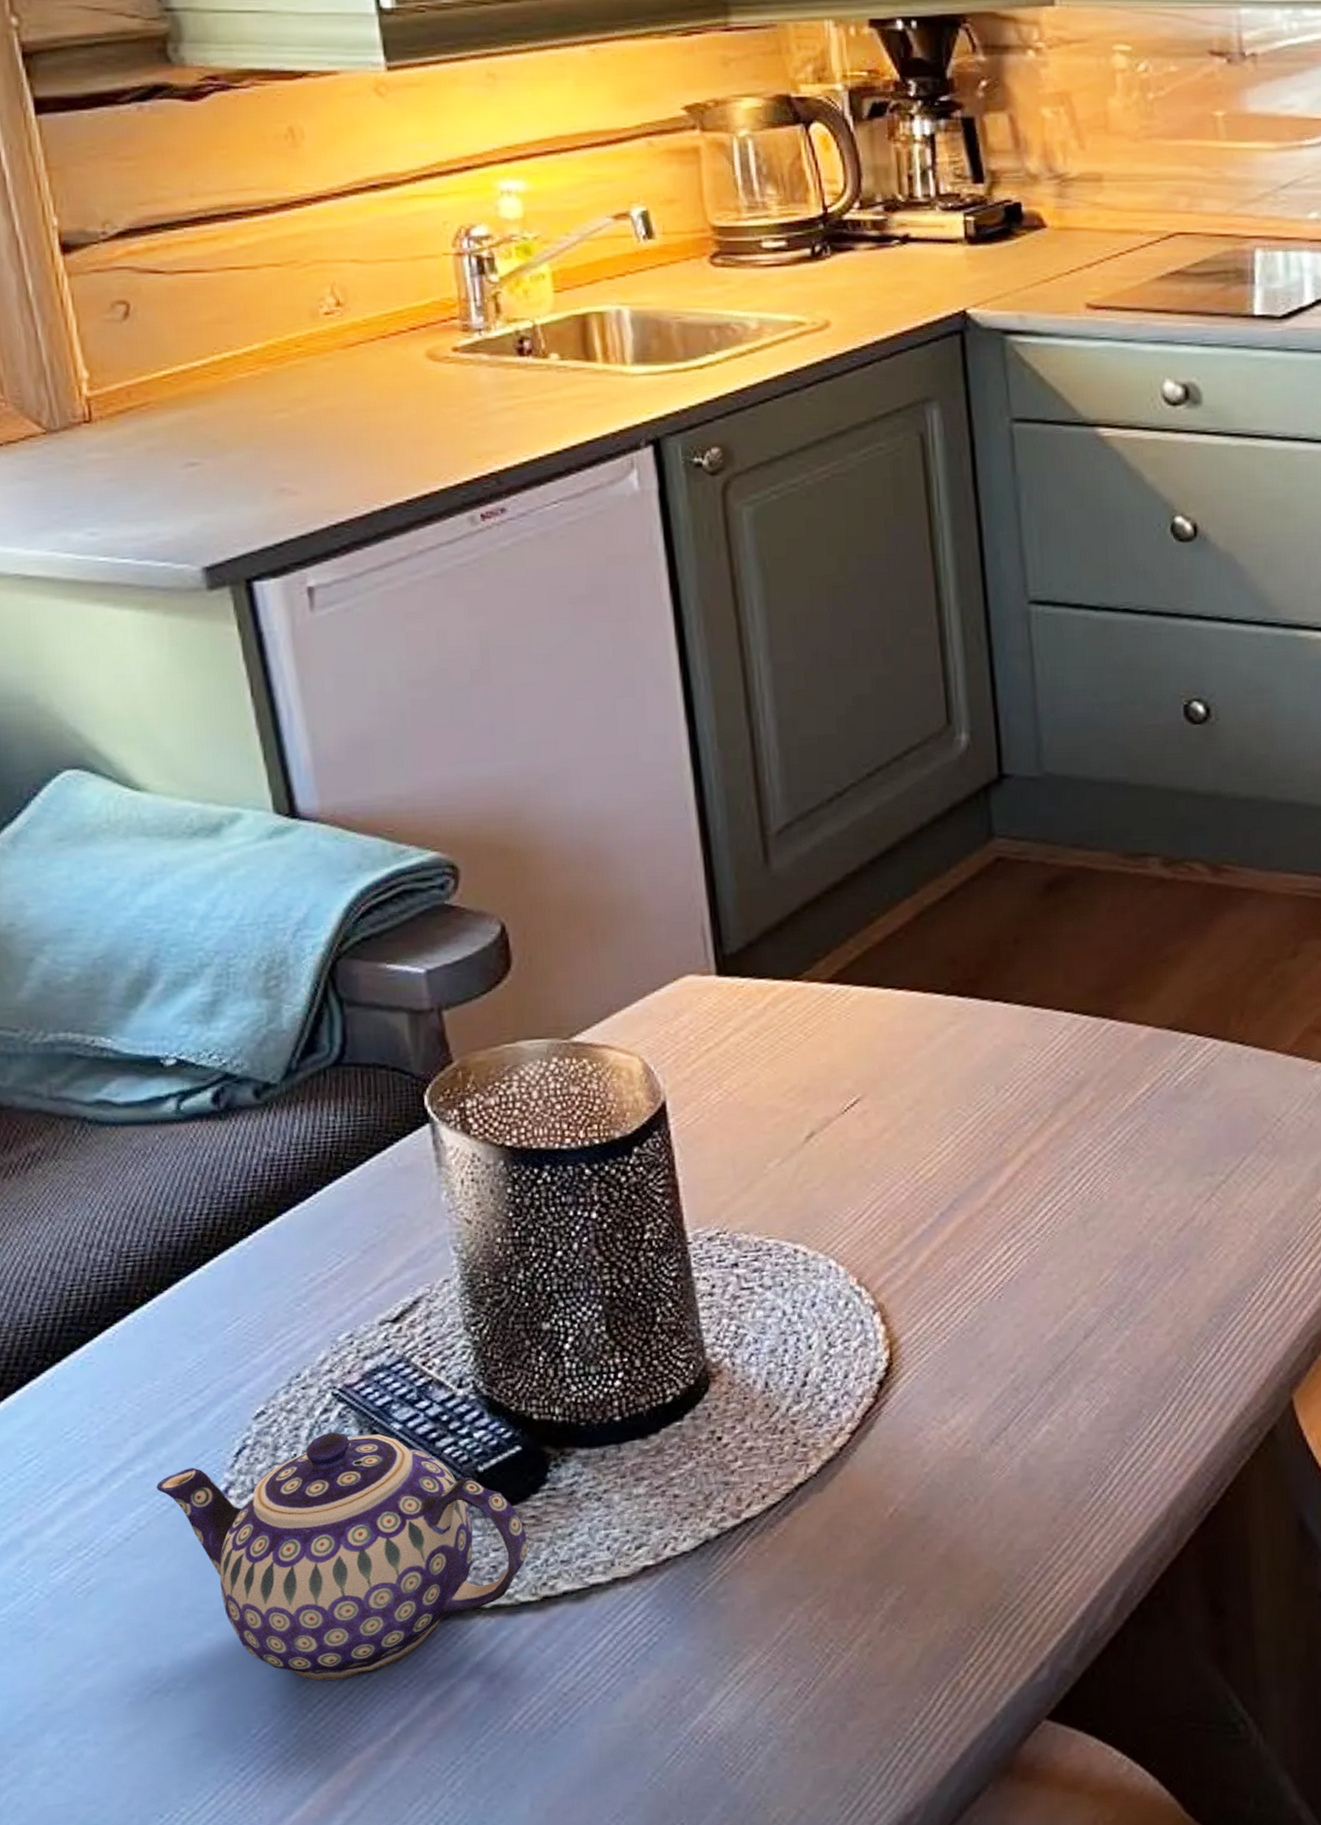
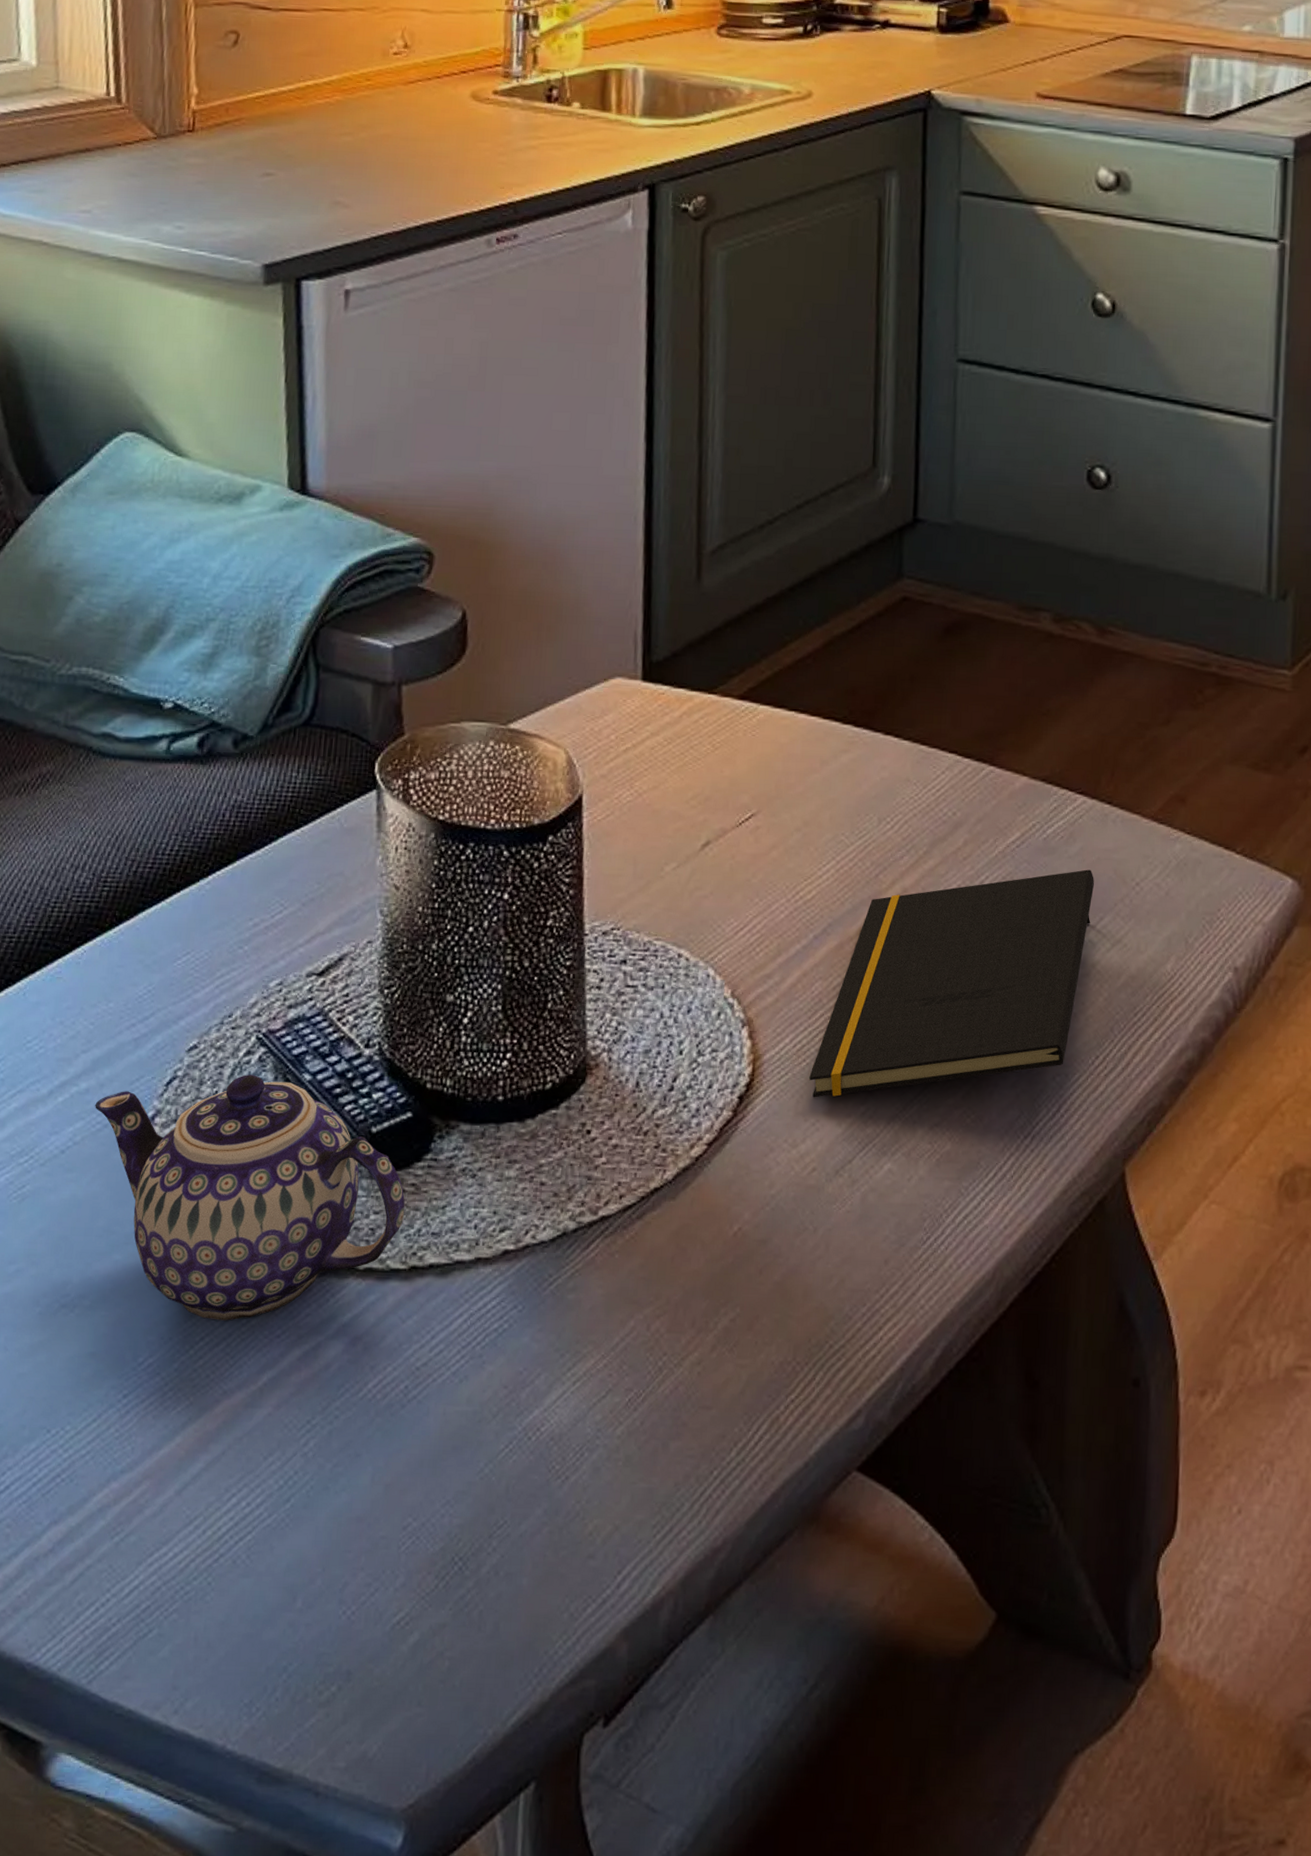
notepad: none [952,1111,1234,1373] -> present [809,869,1094,1098]

